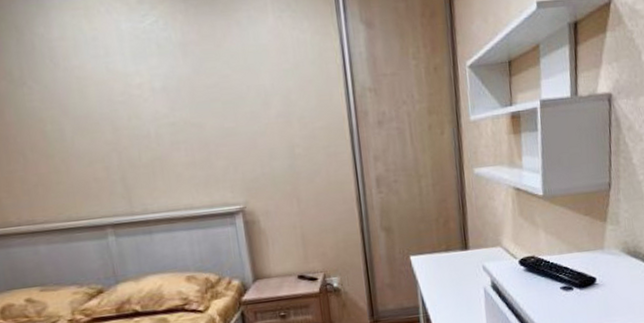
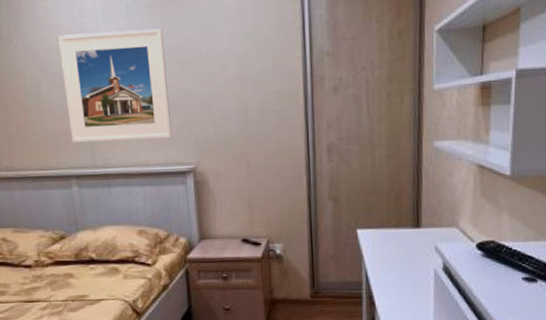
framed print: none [81,67,218,190] -> present [58,28,173,143]

